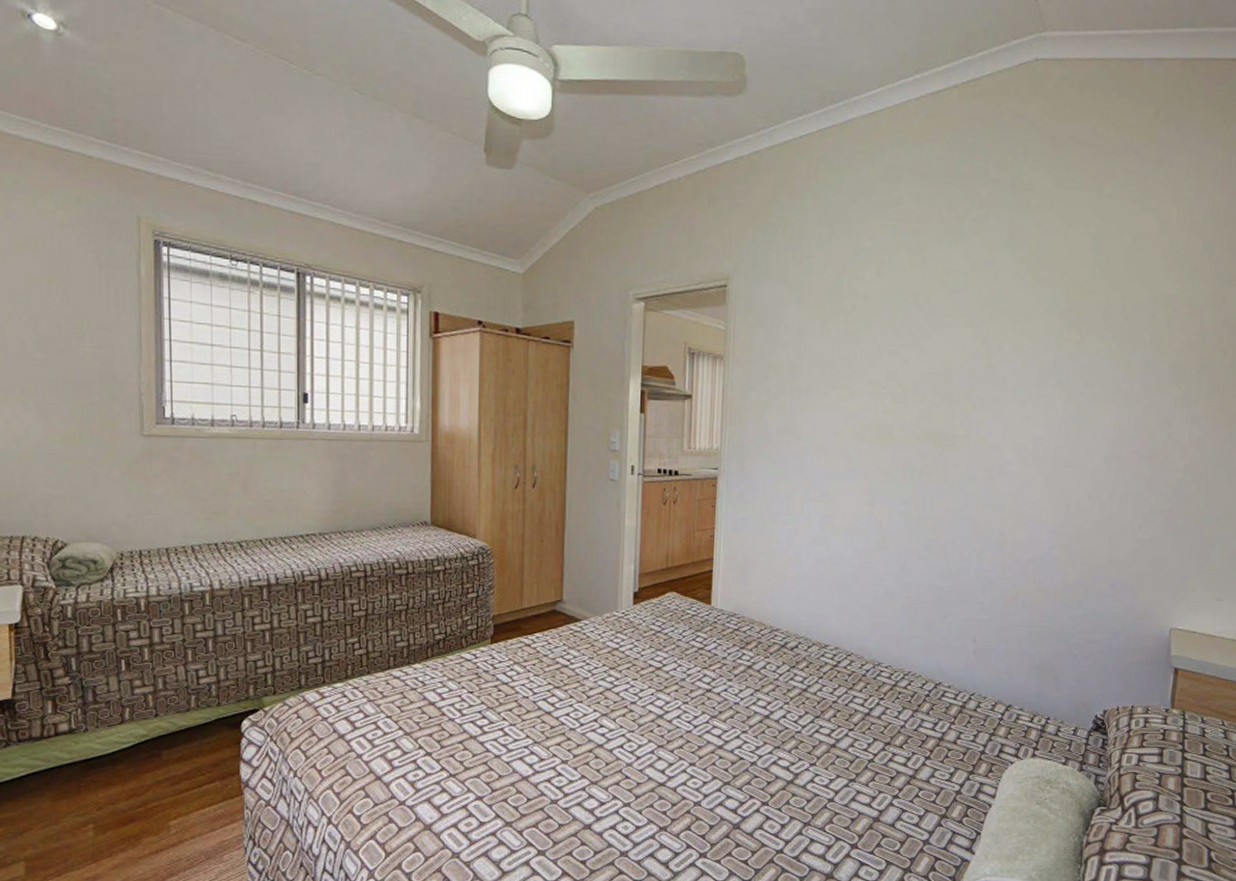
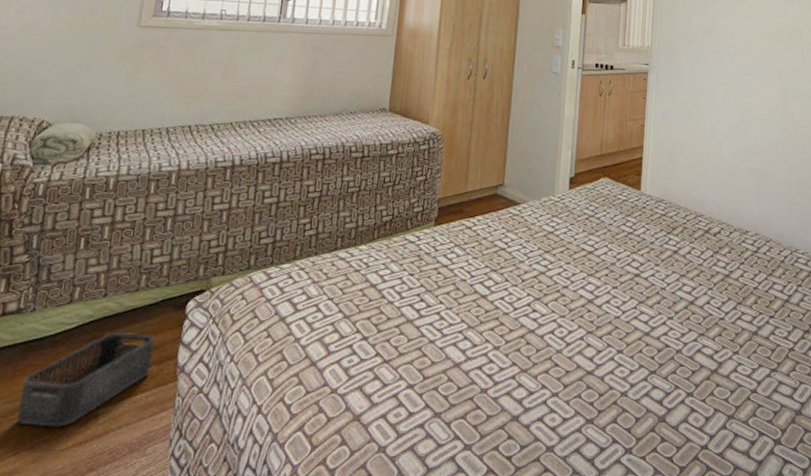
storage bin: none [89,751,214,838] -> present [16,333,154,428]

